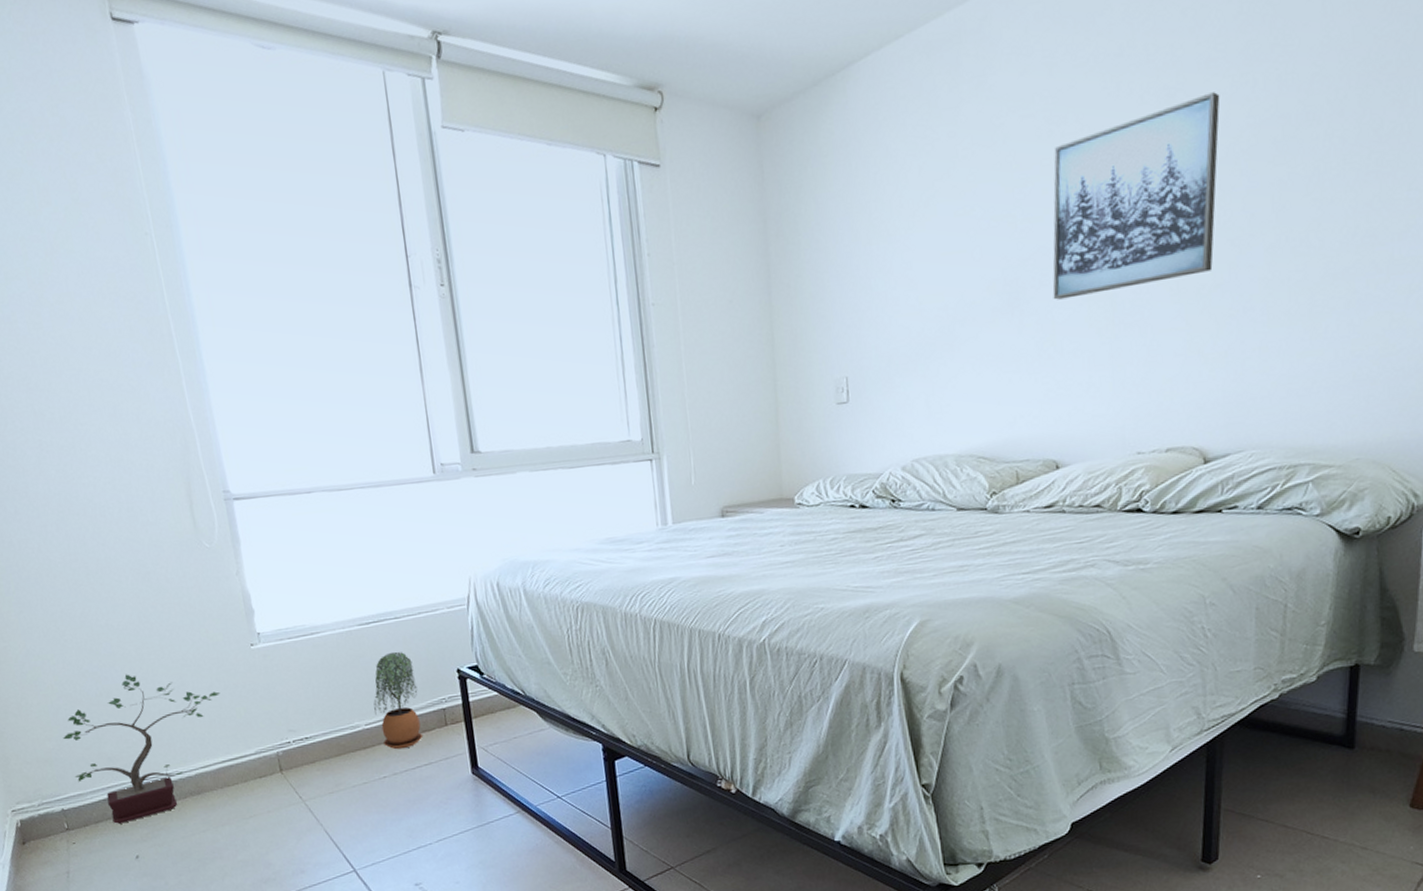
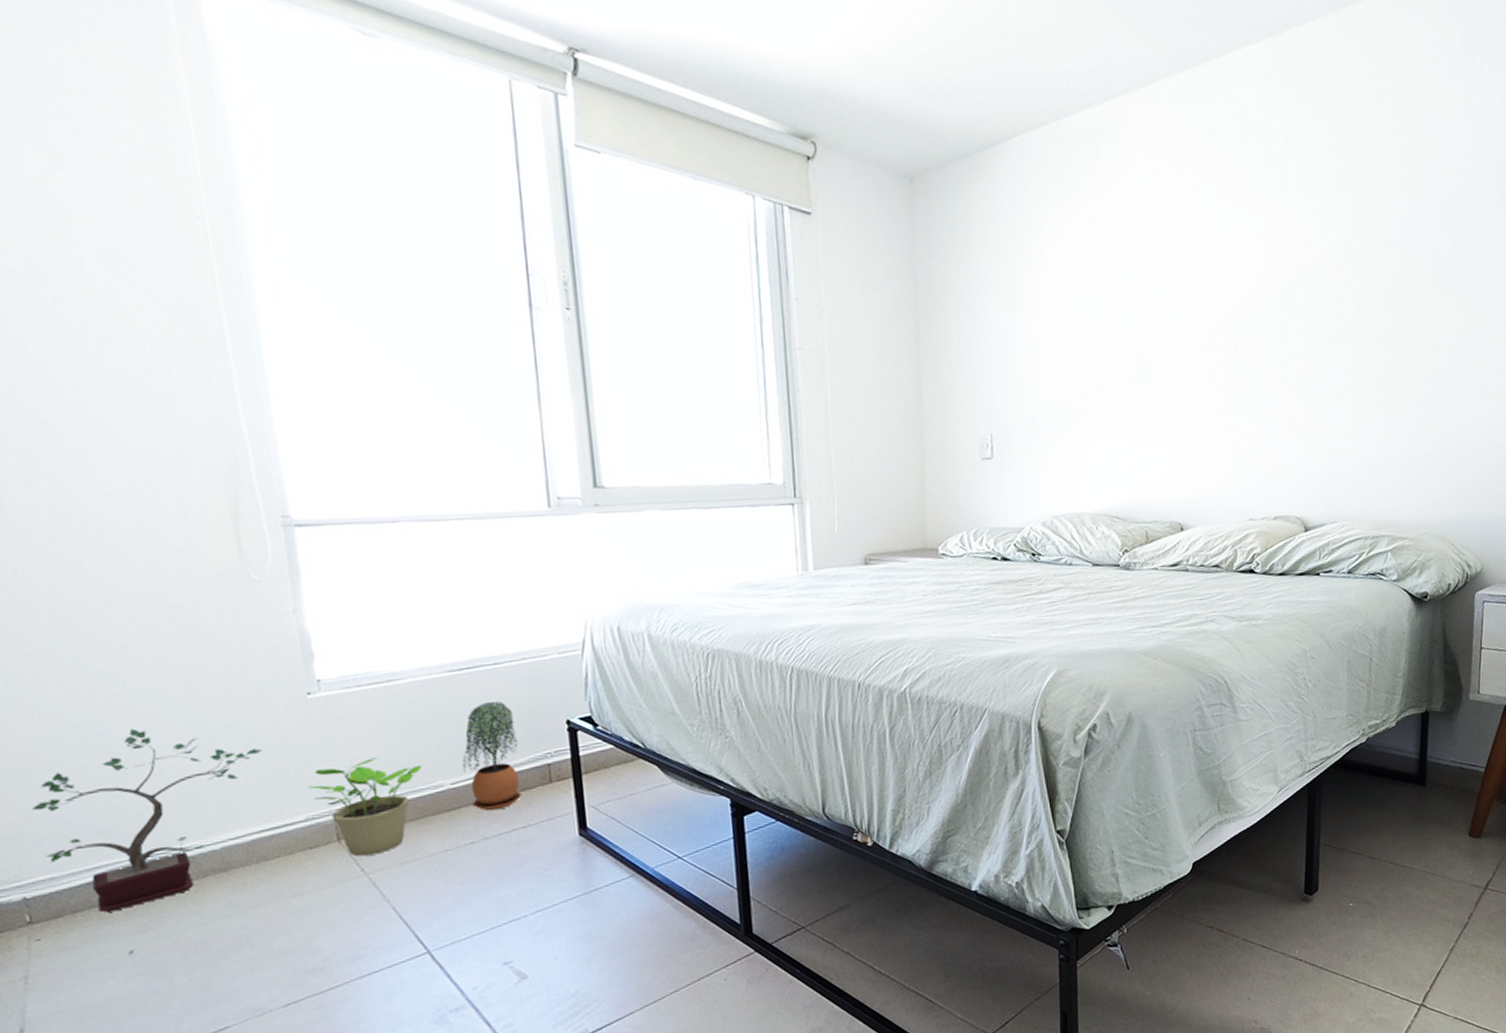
potted plant: none [256,700,341,786] -> present [308,757,421,857]
wall art: present [1052,92,1220,300] -> none [1178,210,1317,377]

